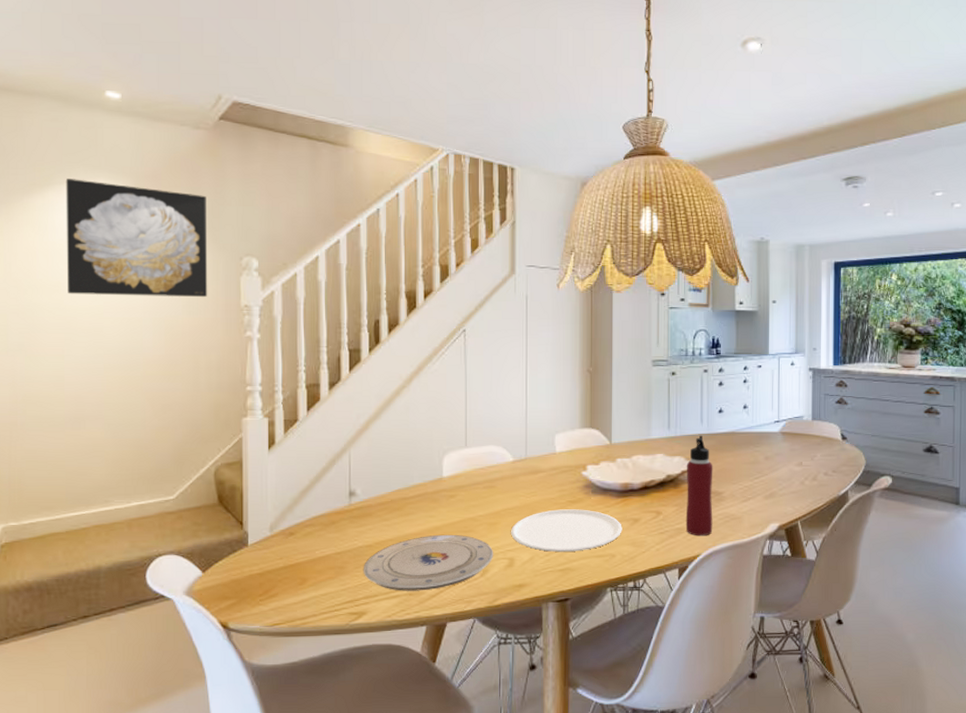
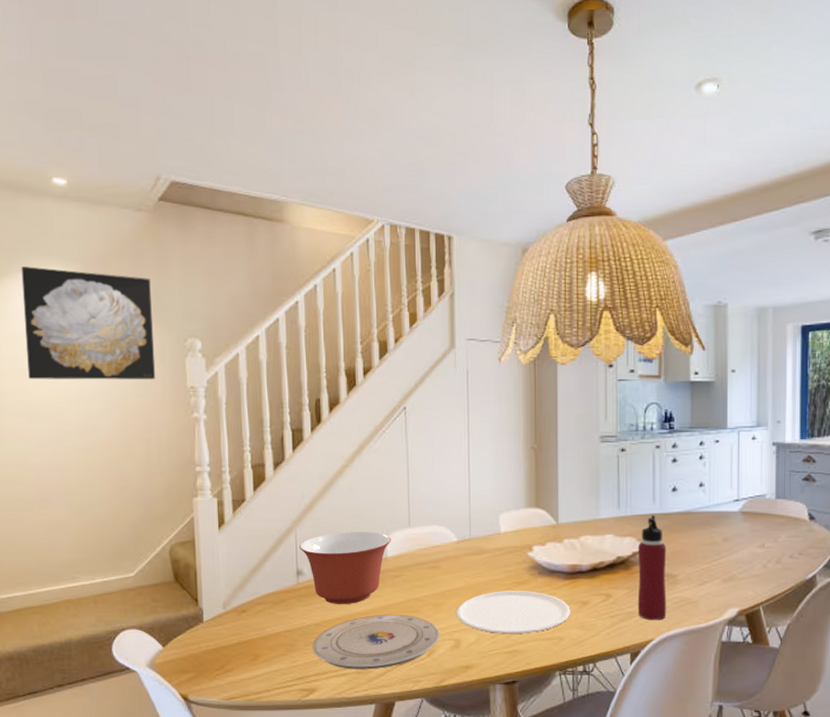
mixing bowl: none [353,452,447,526] -> present [300,532,391,605]

